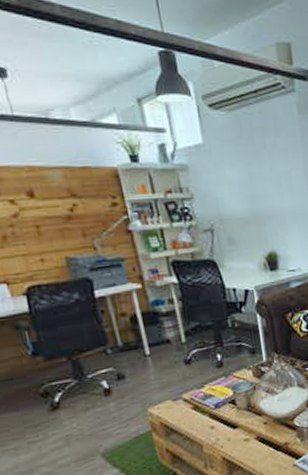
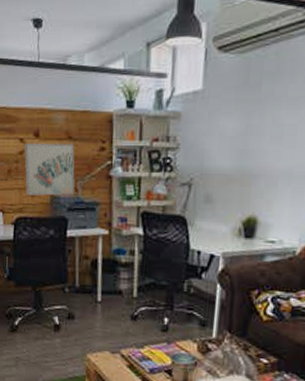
wall art: none [16,201,93,261] -> present [24,144,75,196]

